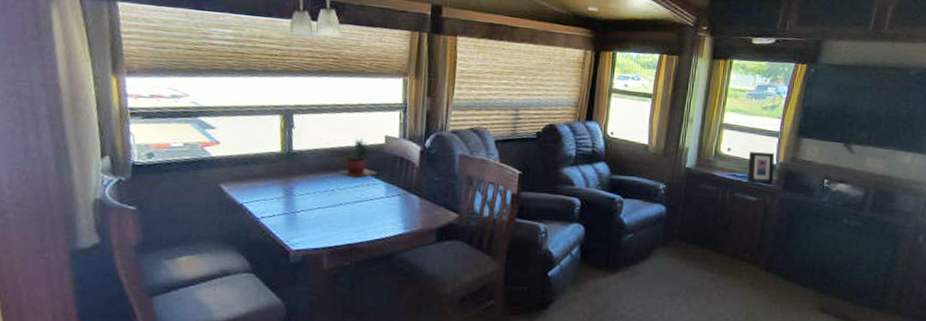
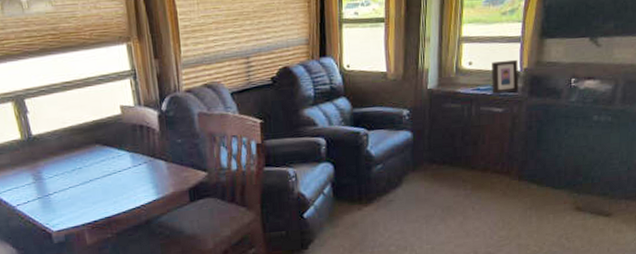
succulent plant: present [340,138,377,178] -> none [83,112,120,153]

